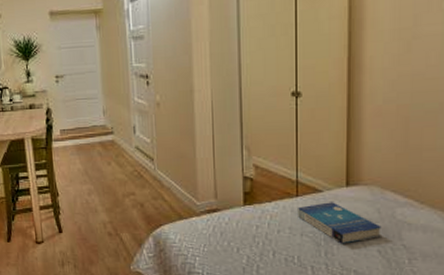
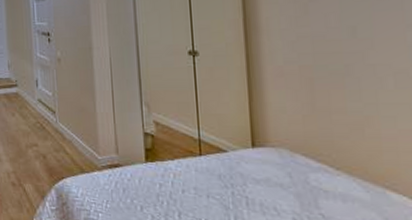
book: present [298,202,382,244] -> none [202,163,296,209]

